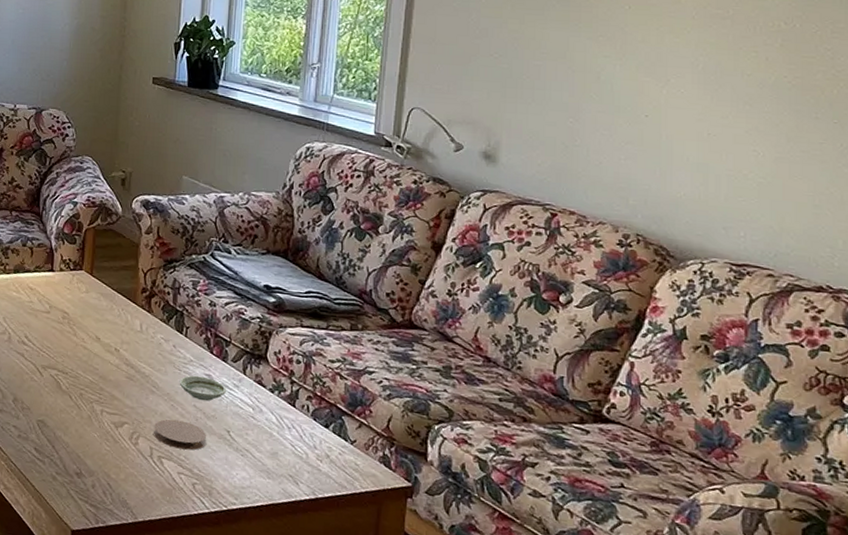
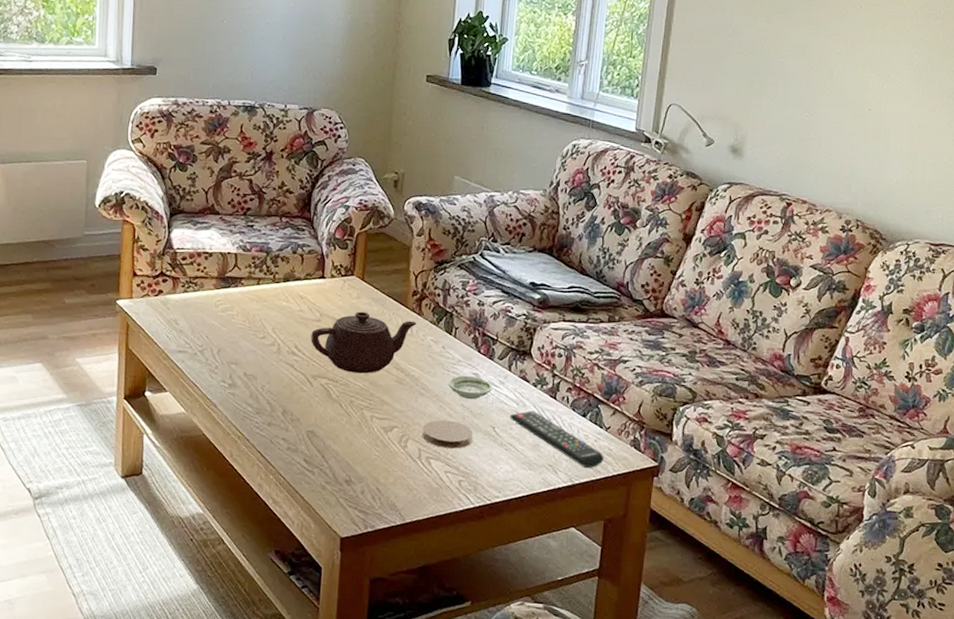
teapot: none [40,305,146,368] -> present [311,311,416,374]
remote control: none [245,417,350,483] -> present [510,411,604,469]

